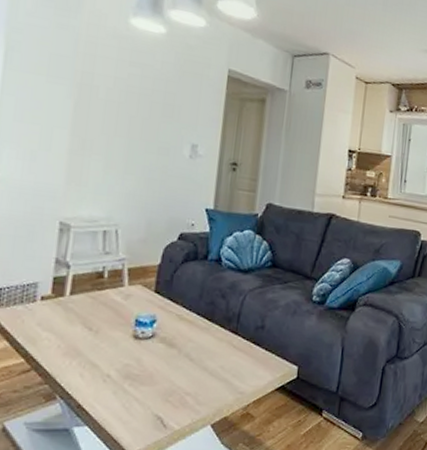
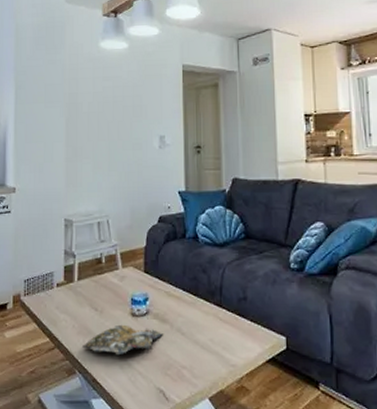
magazine: none [68,347,169,380] -> present [82,324,163,356]

